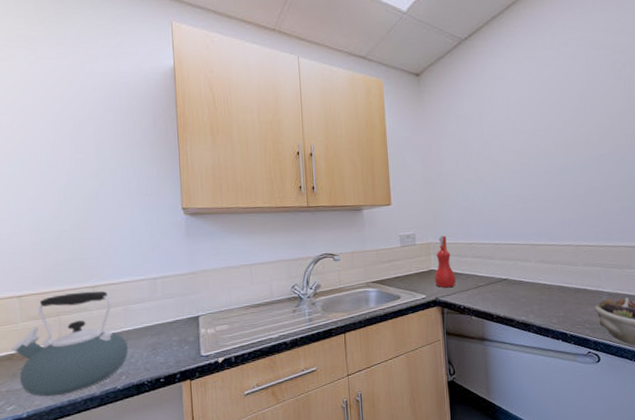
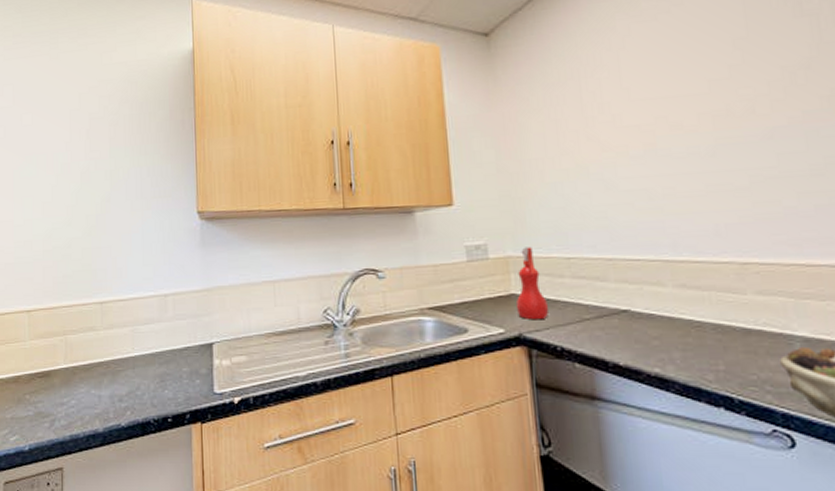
kettle: present [12,291,129,397] -> none [18,307,135,429]

